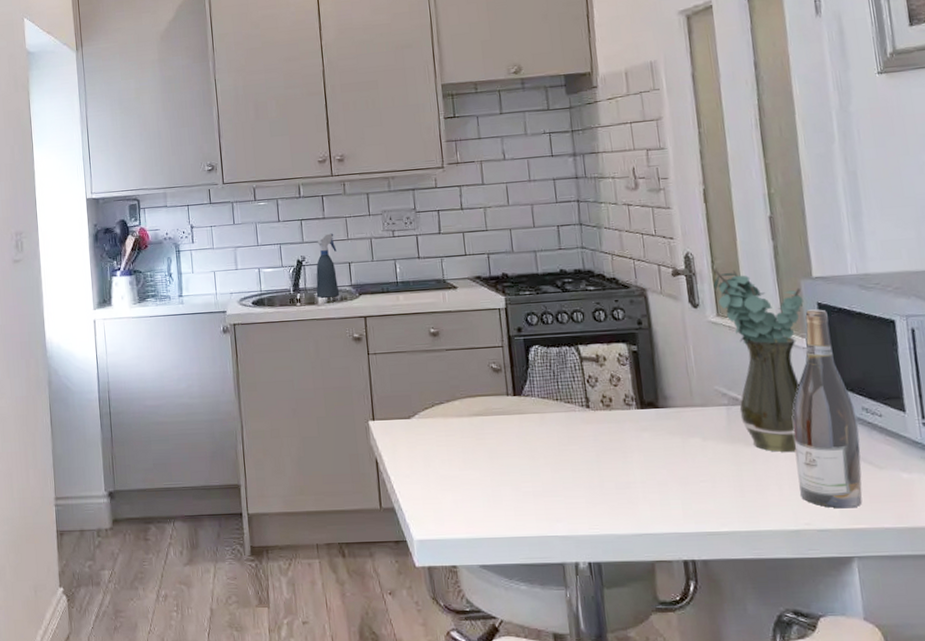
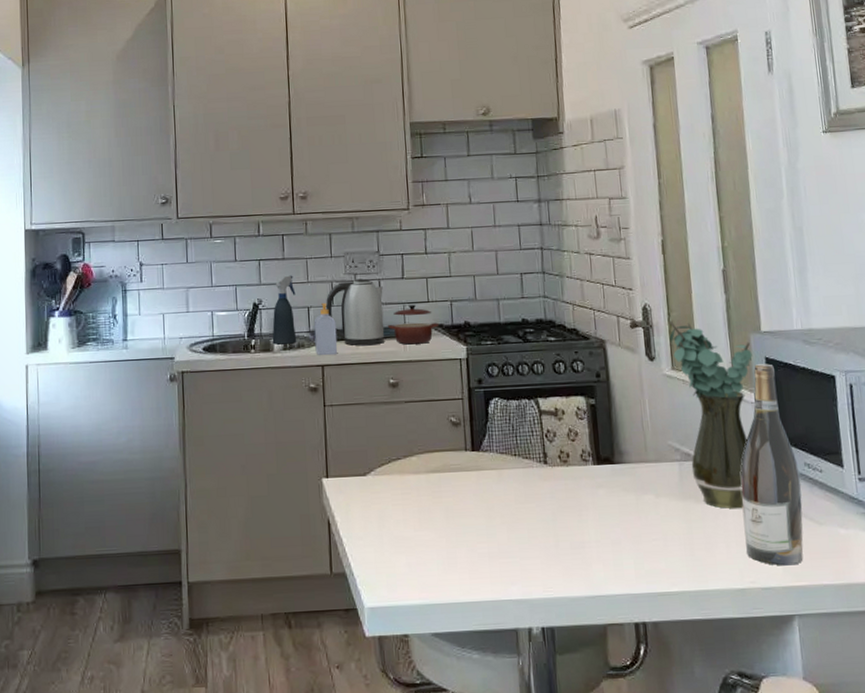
soap bottle: none [355,258,379,308] -> present [314,302,338,356]
kettle: none [366,234,425,298] -> present [326,278,385,346]
saucepan: none [426,258,477,296] -> present [387,305,440,345]

